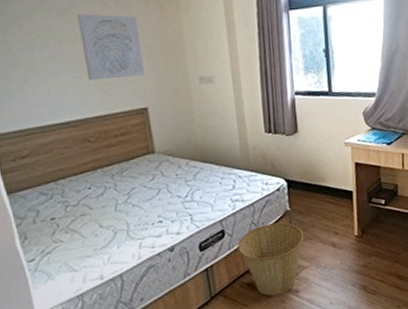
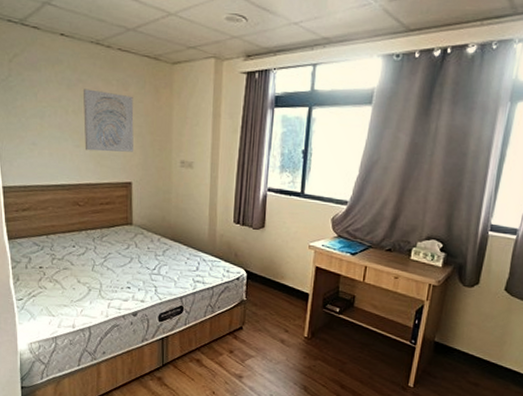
basket: present [237,222,304,296] -> none [193,309,256,376]

